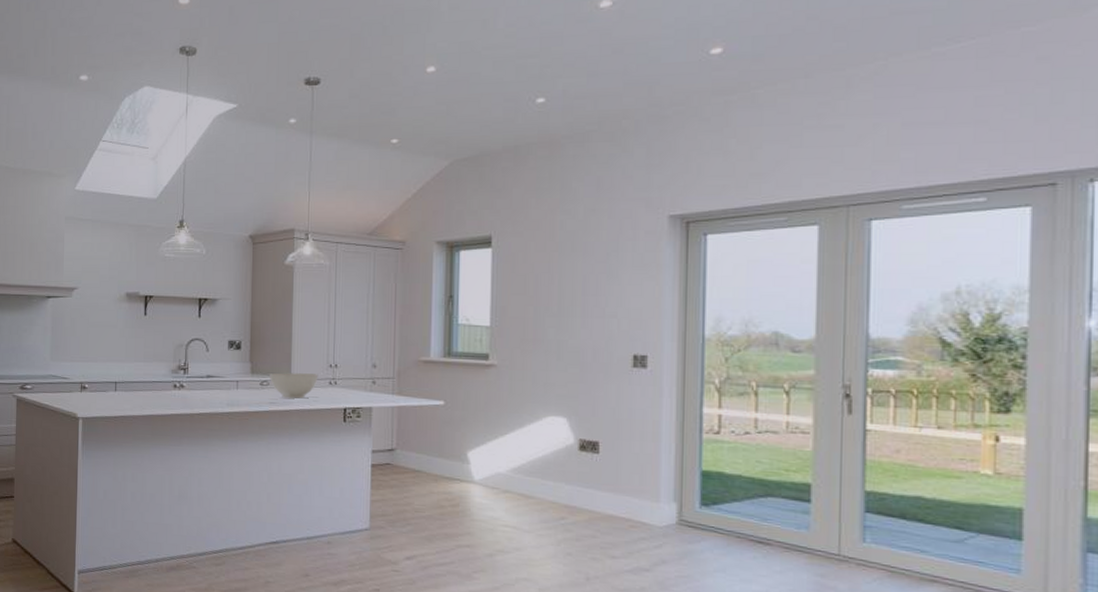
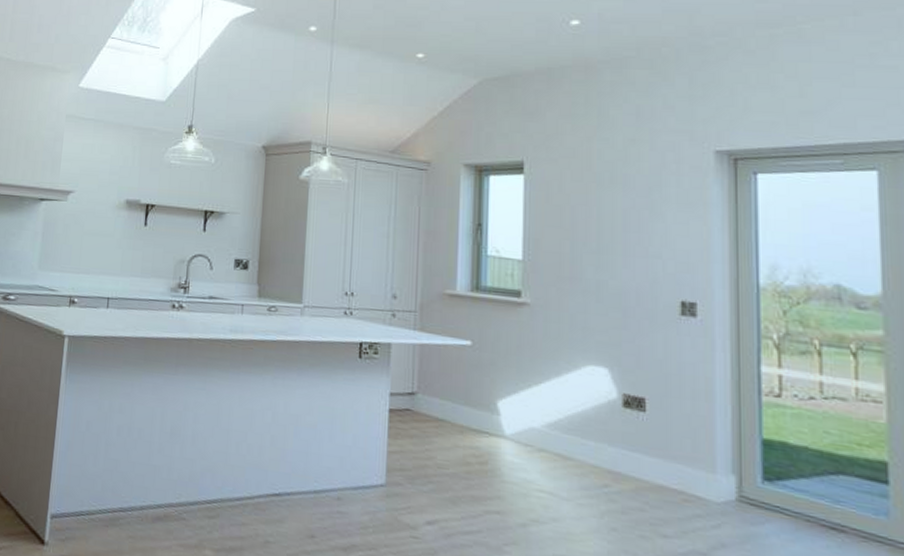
bowl: present [270,372,318,399] -> none [278,297,333,329]

